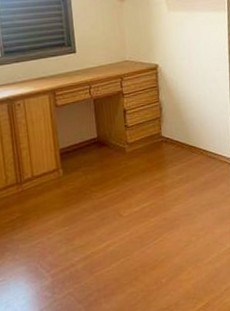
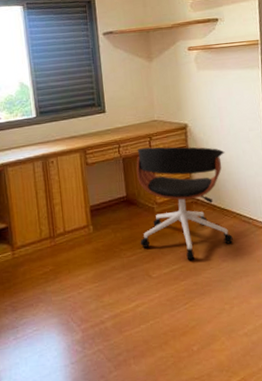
office chair: none [107,87,200,197] -> present [136,146,233,260]

